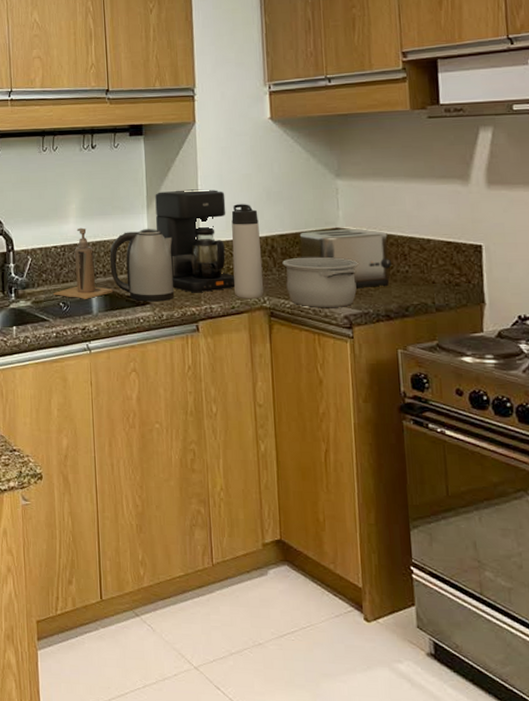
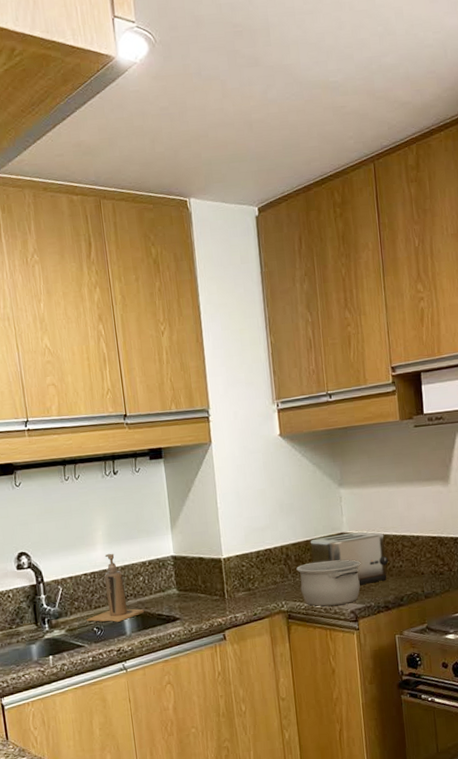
kettle: present [109,228,175,302] -> none [138,548,202,618]
coffee maker: present [155,189,236,293] -> none [178,506,257,605]
thermos bottle: present [231,204,264,300] -> none [249,517,282,606]

